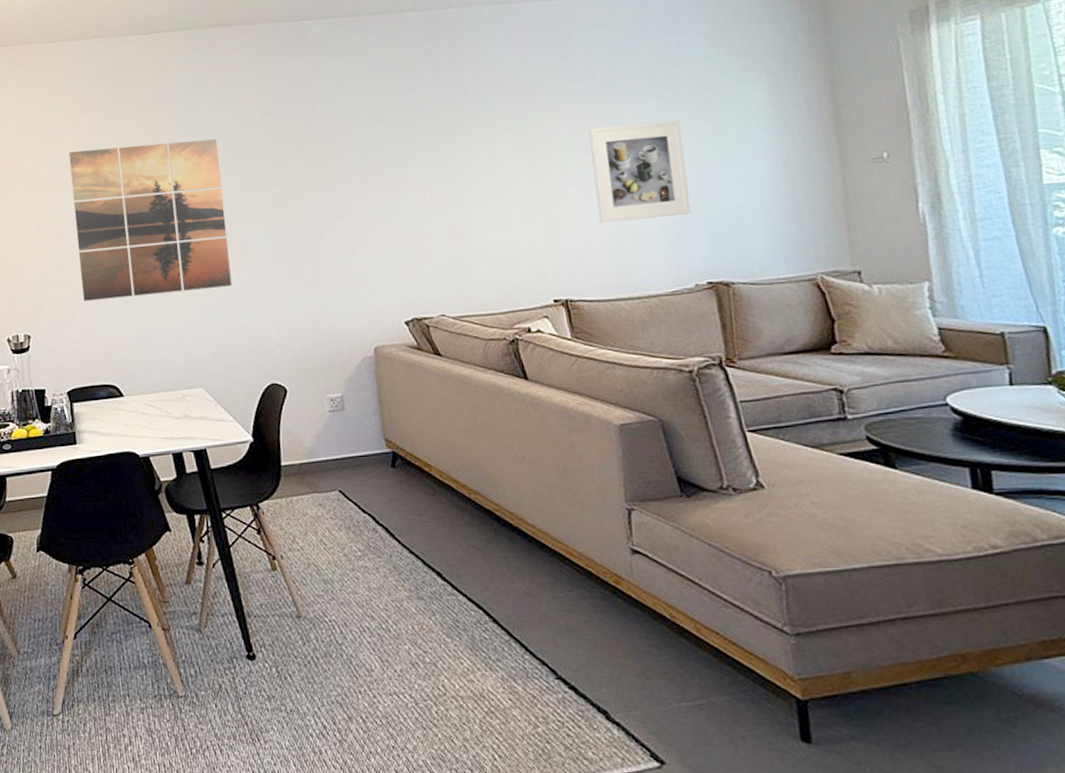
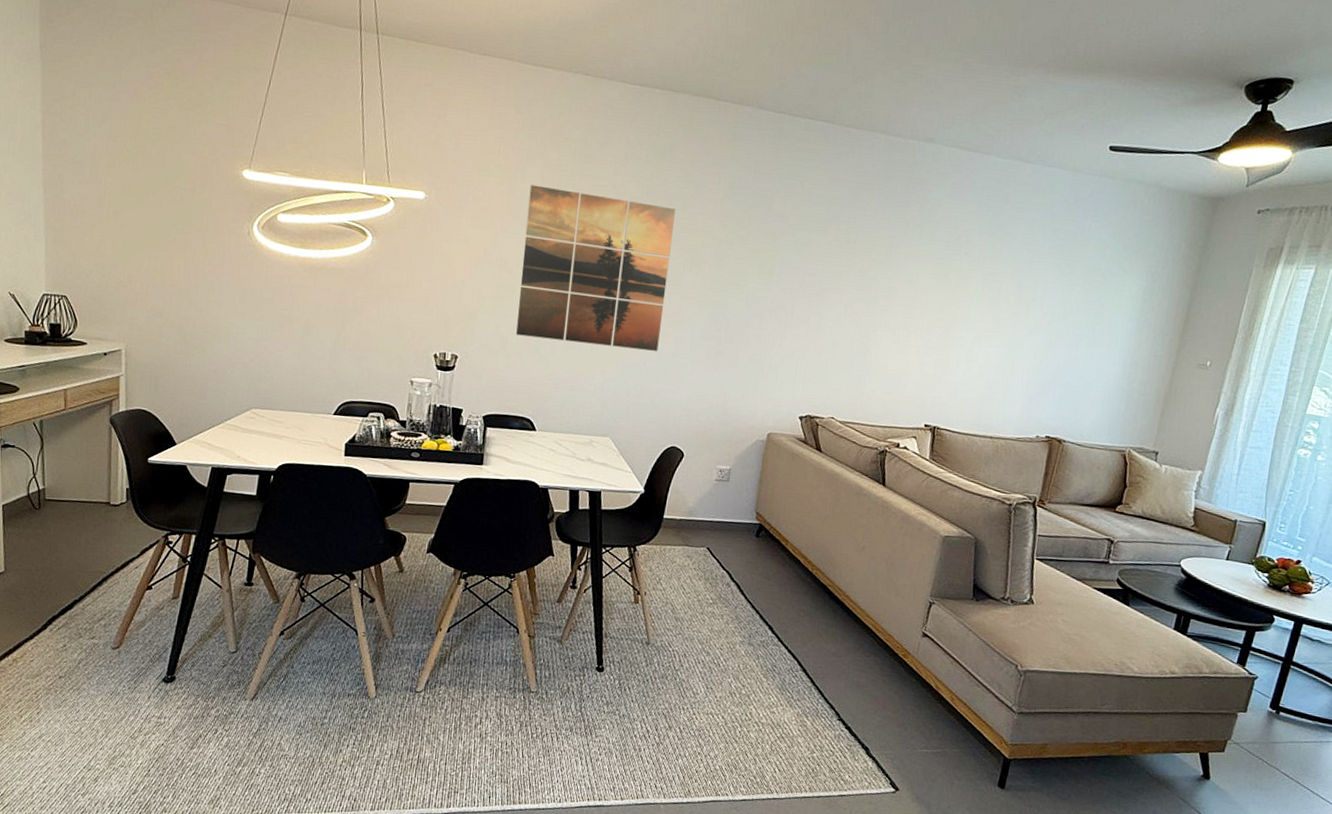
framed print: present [588,120,691,223] -> none [981,284,1070,377]

